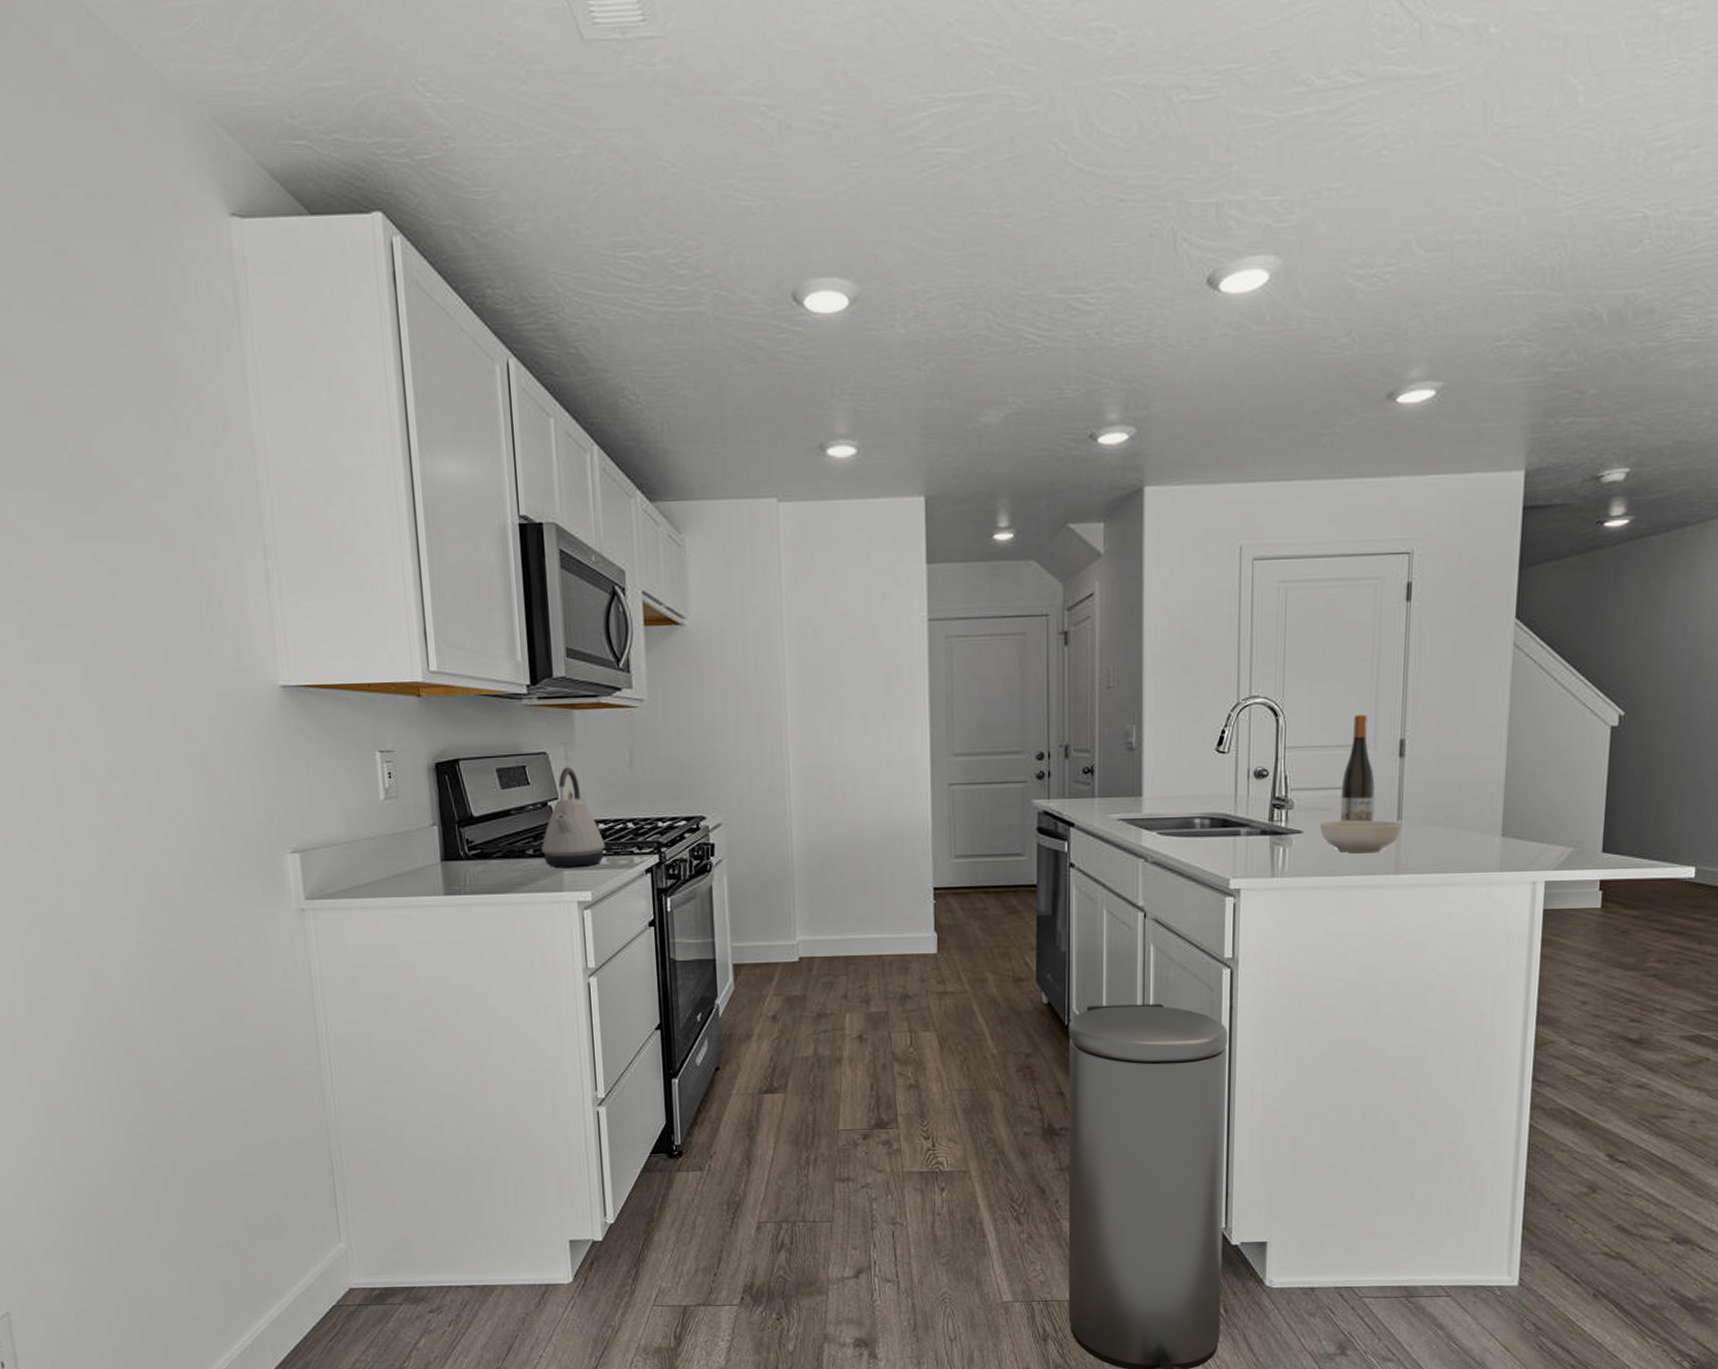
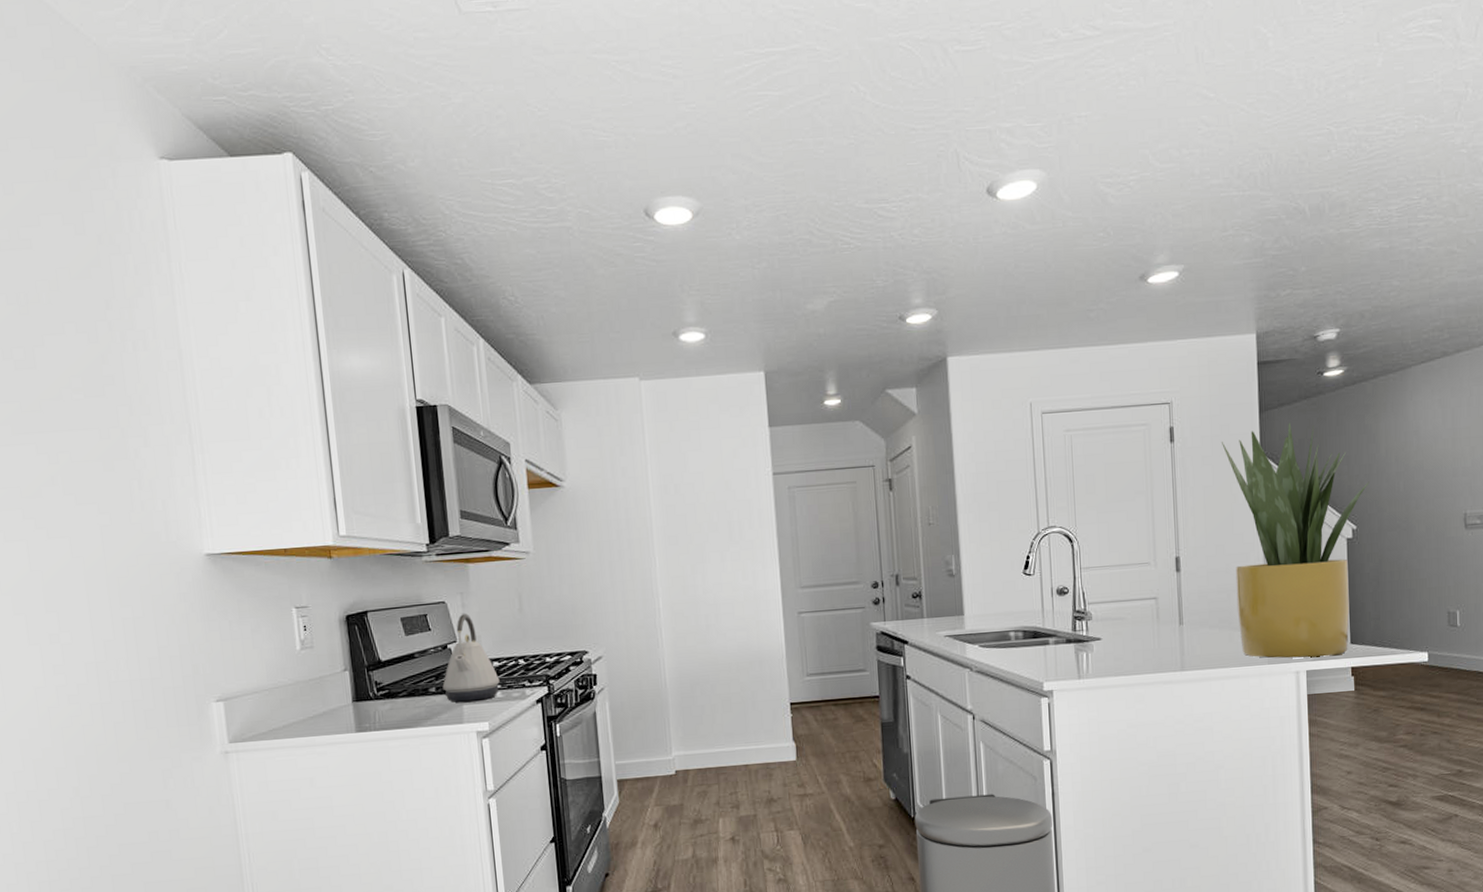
bowl: present [1320,820,1402,854] -> none [1116,625,1184,655]
wine bottle: present [1340,713,1375,822] -> none [1130,537,1159,629]
planter: none [1468,582,1647,867] -> present [1221,422,1369,659]

